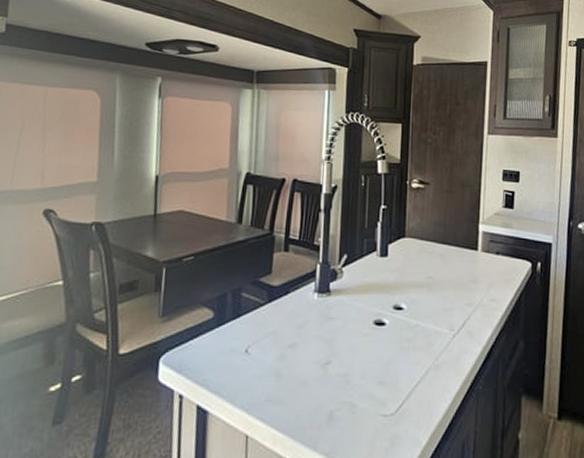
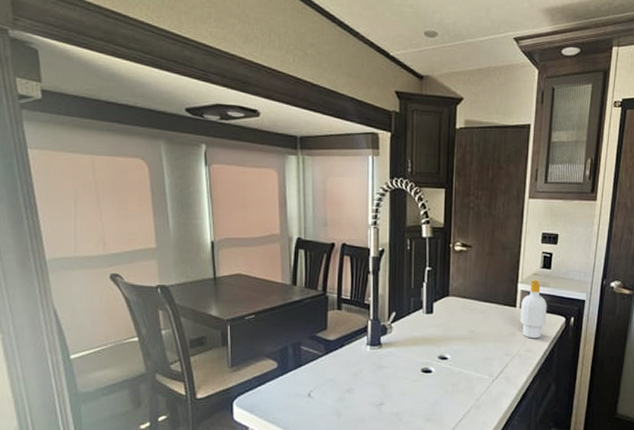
soap bottle: none [482,221,511,287] -> present [520,280,547,339]

